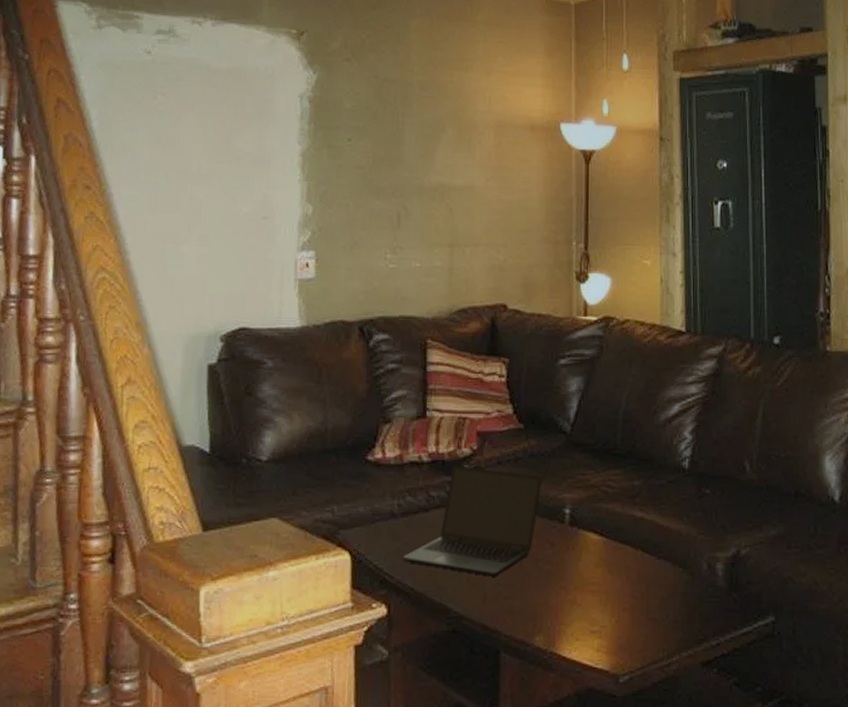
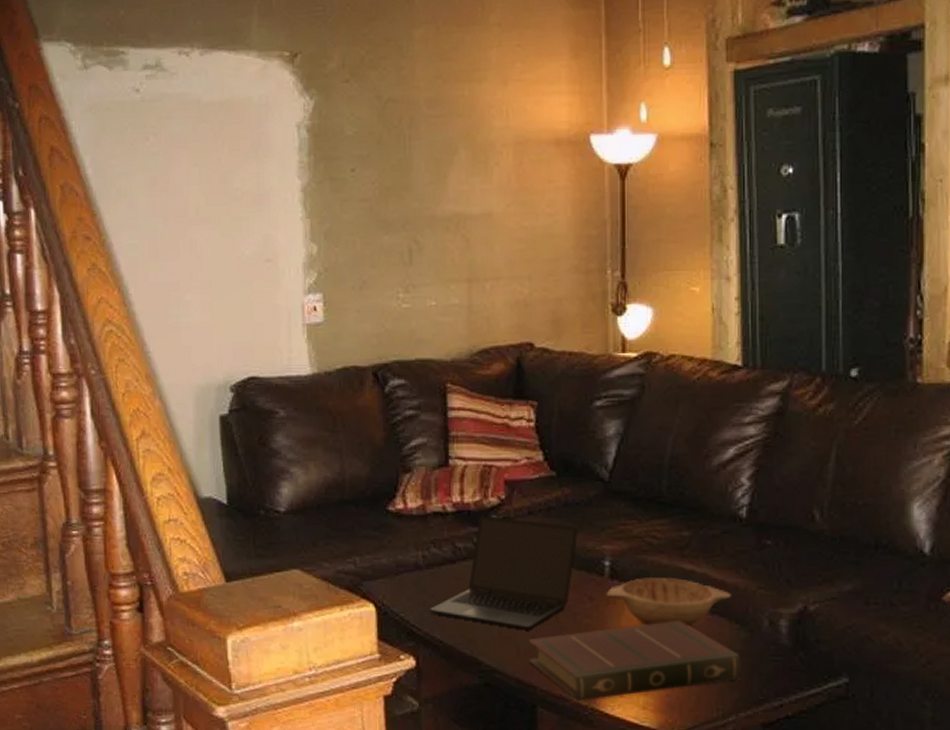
book: none [494,564,684,646] -> present [528,620,741,702]
decorative bowl: none [566,523,676,570] -> present [606,576,732,626]

